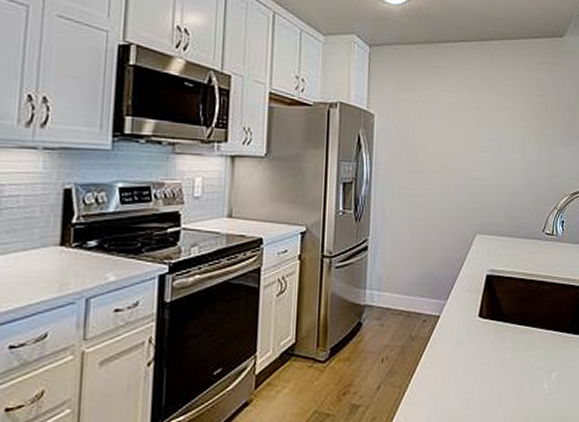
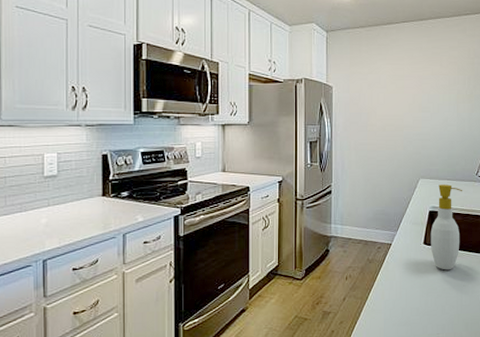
soap bottle: none [486,242,527,351] -> present [430,184,463,270]

